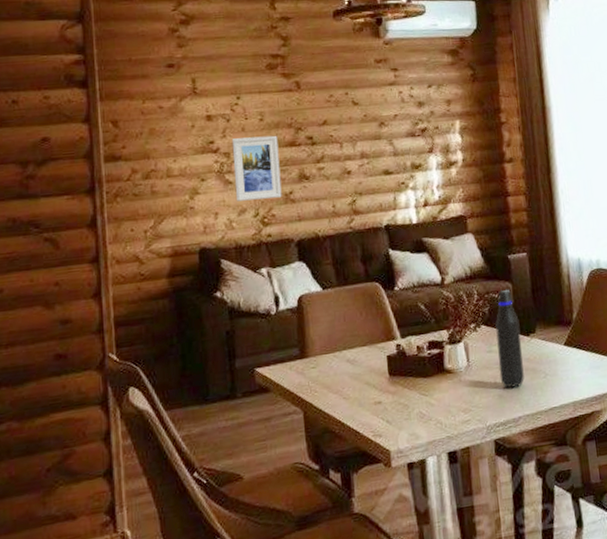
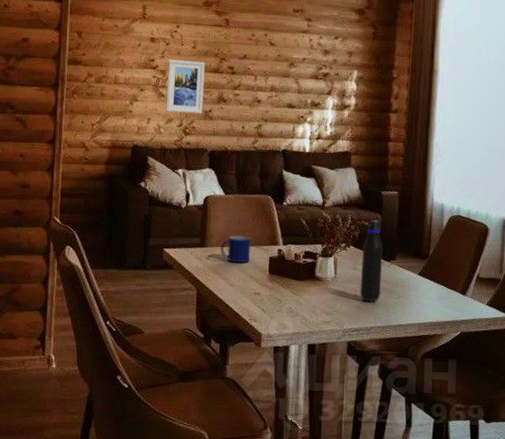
mug: none [325,335,364,371] -> present [220,235,251,264]

